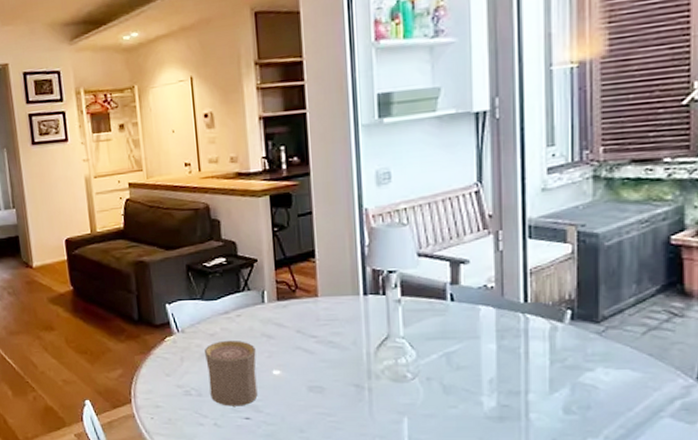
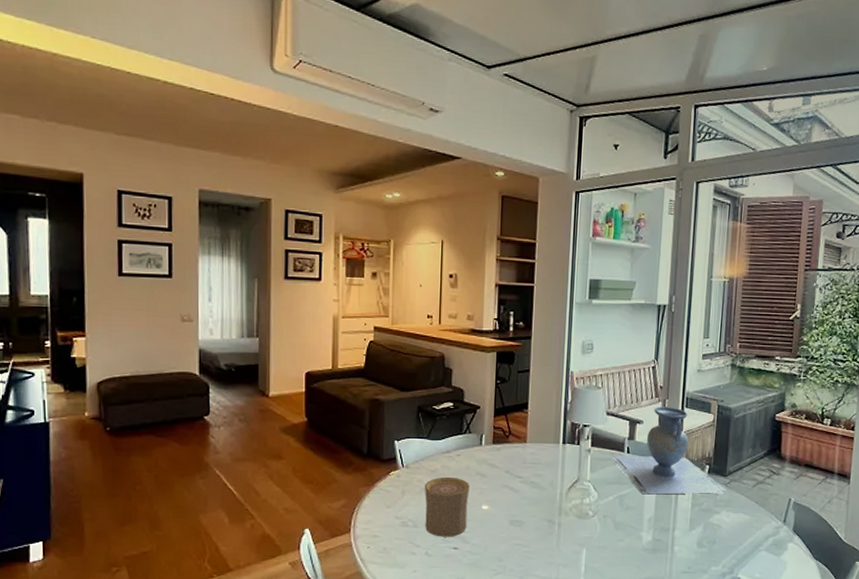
vase: none [427,239,601,351] -> present [609,406,726,495]

